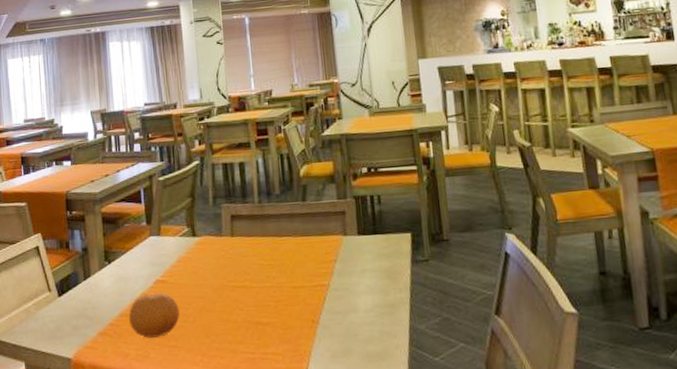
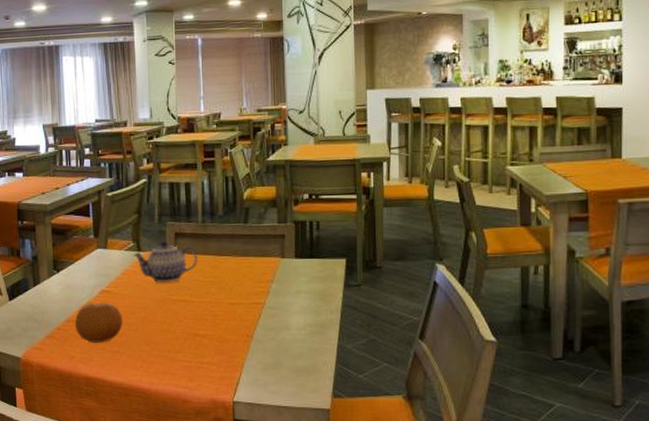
teapot: none [188,224,256,270] -> present [133,241,197,284]

